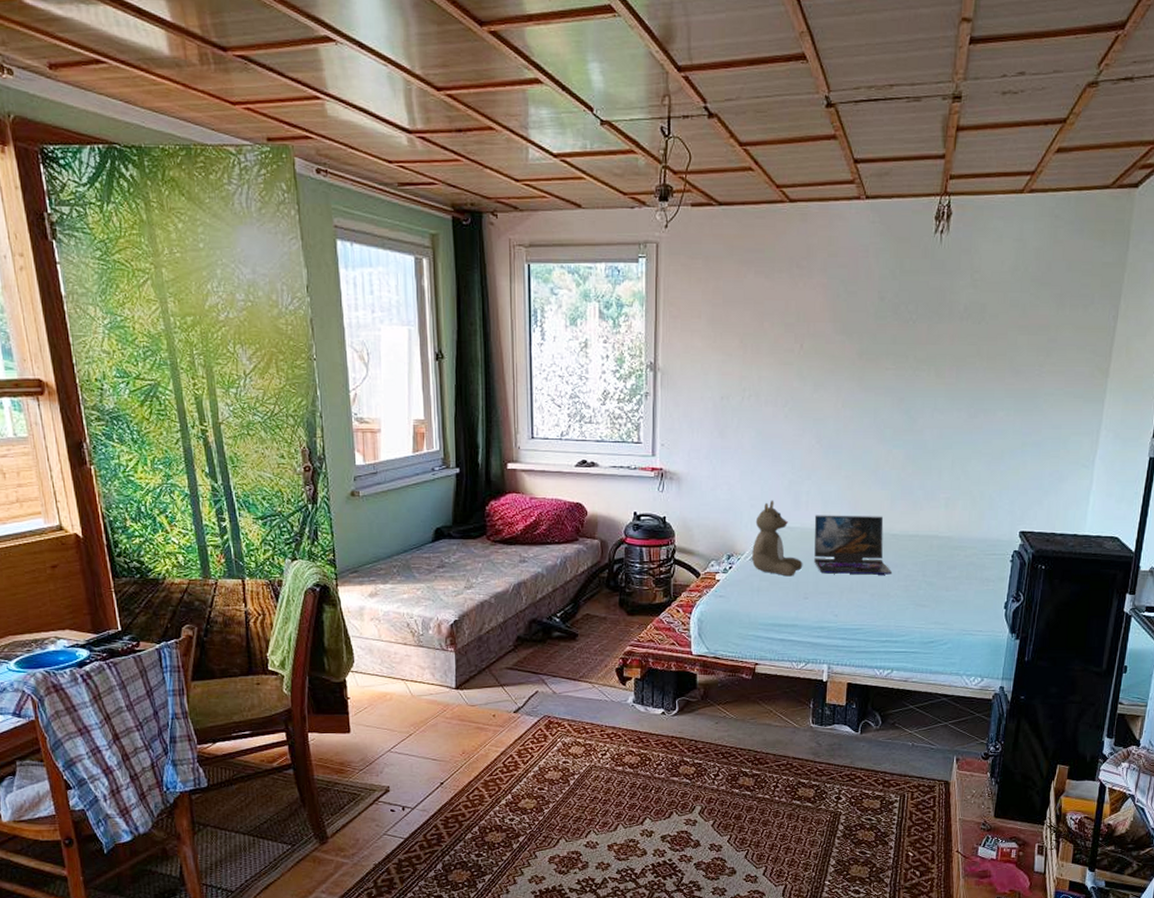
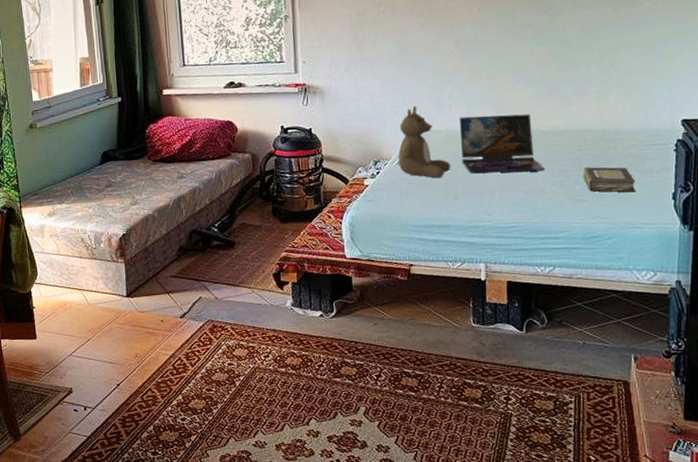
book: none [926,573,973,600] -> present [583,167,636,193]

